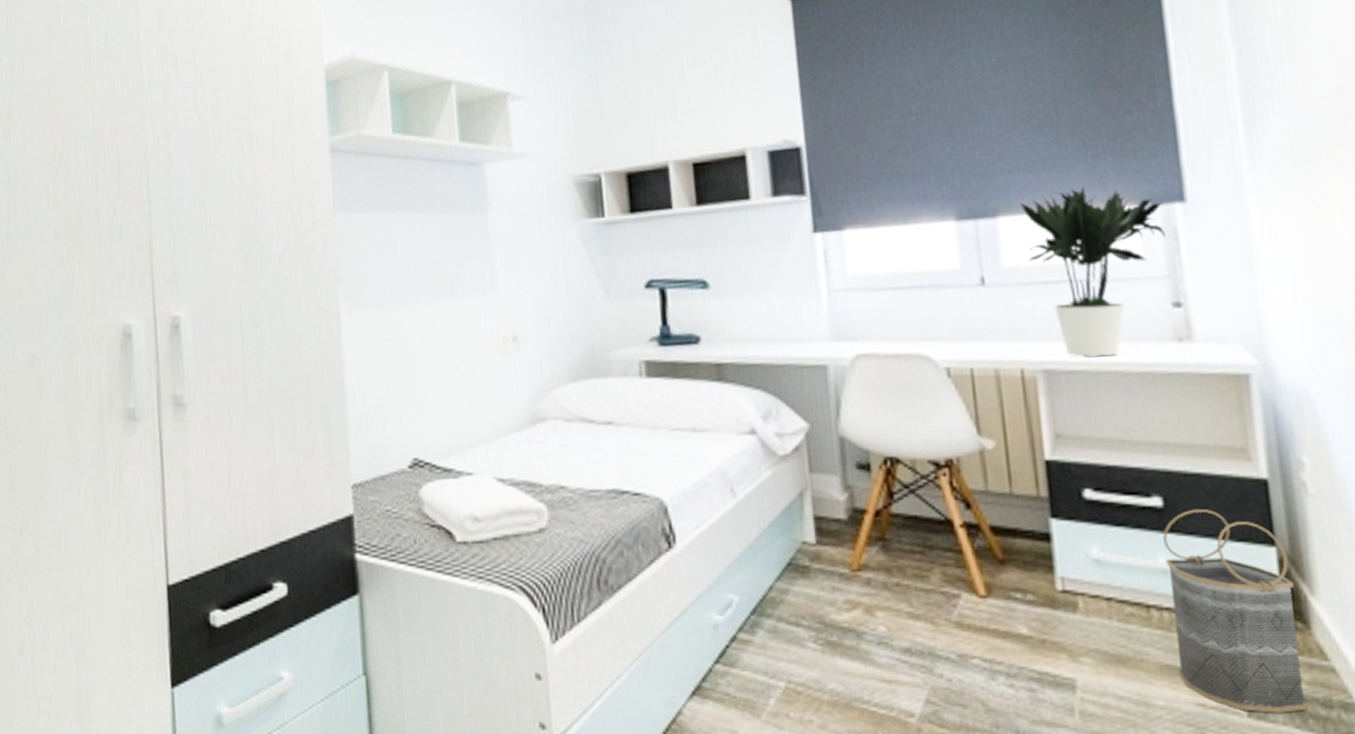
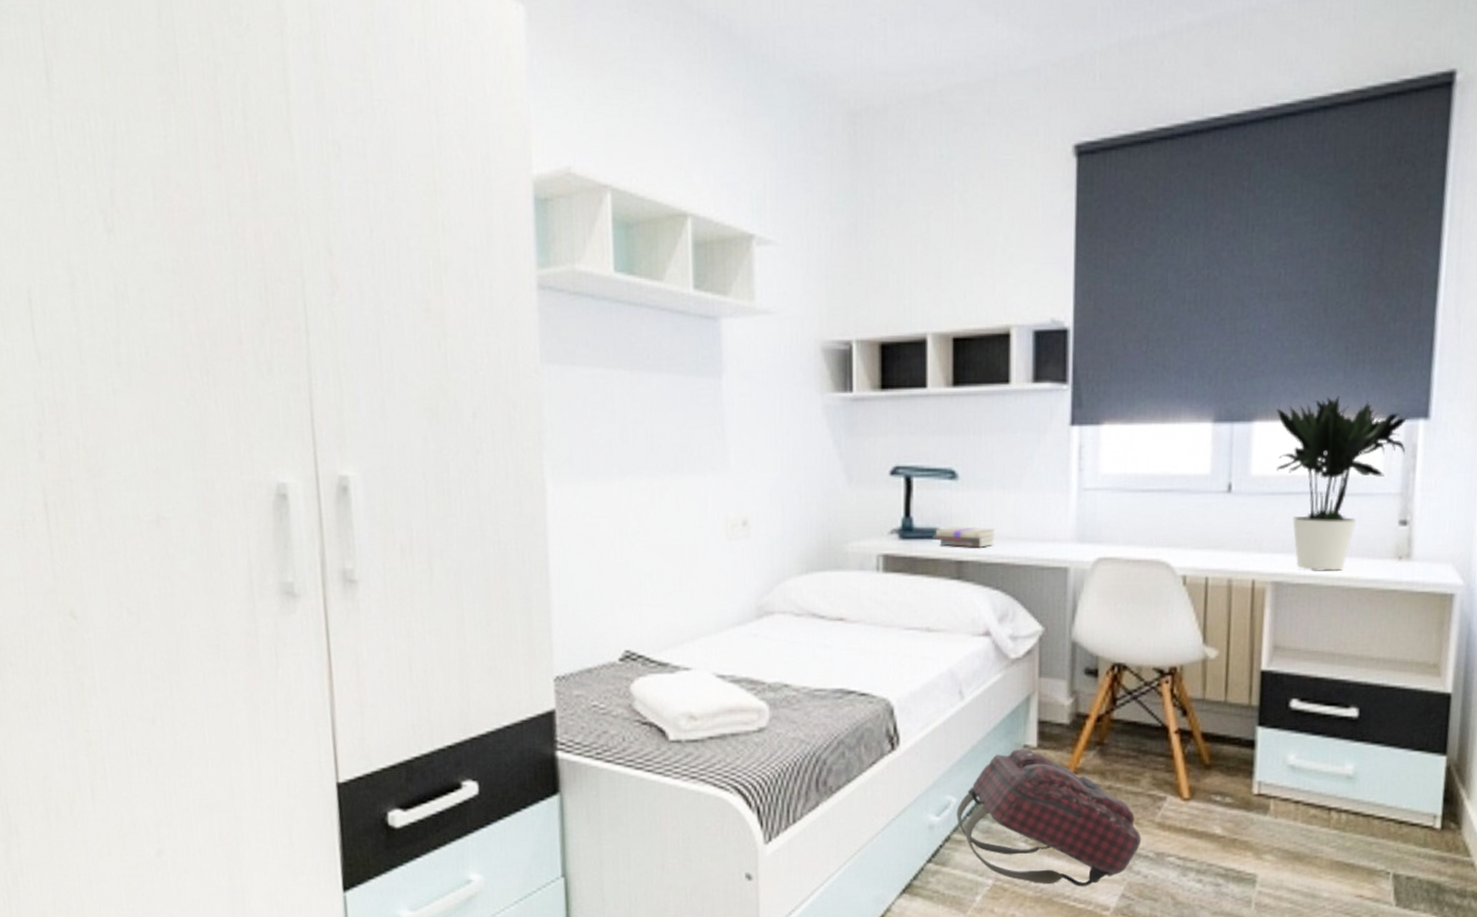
books: none [690,331,751,351] -> present [932,526,995,548]
backpack: none [739,545,940,690] -> present [956,748,1142,887]
basket: present [1163,508,1308,713] -> none [1345,719,1455,902]

